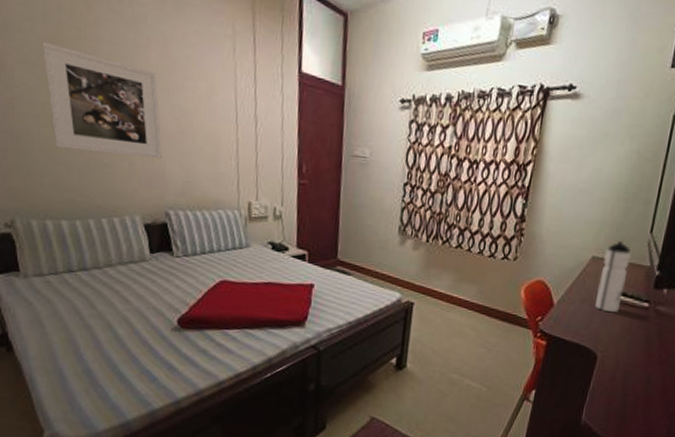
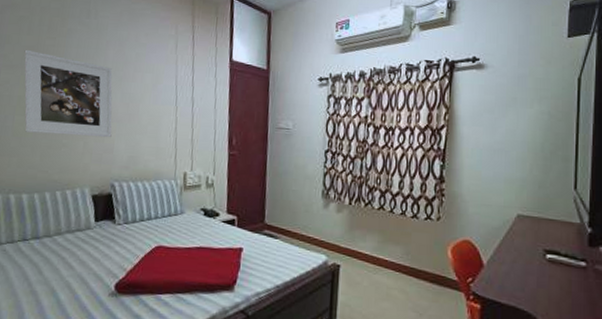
water bottle: present [595,241,632,313] -> none [527,199,559,273]

